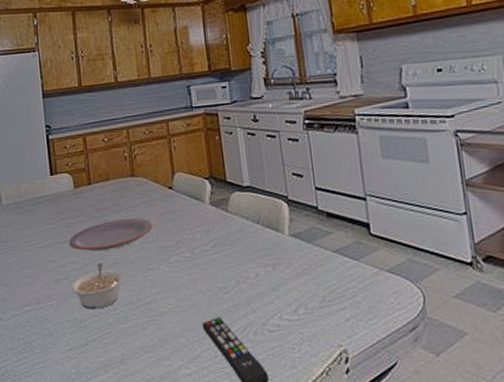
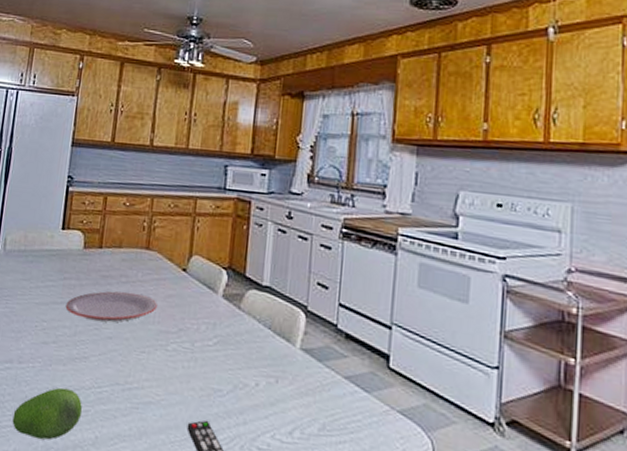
fruit: none [42,317,104,368] -> present [12,387,82,440]
legume: present [71,263,125,310] -> none [57,333,116,384]

